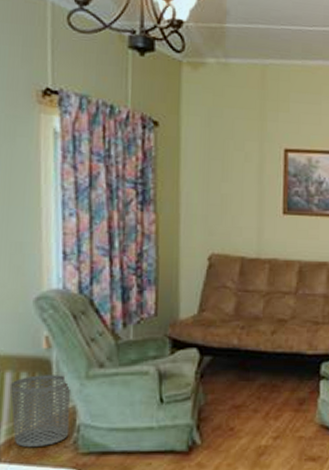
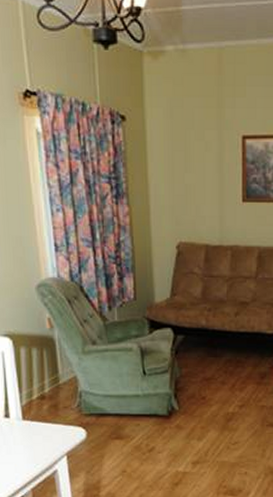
waste bin: present [10,375,71,447] -> none [26,350,74,408]

